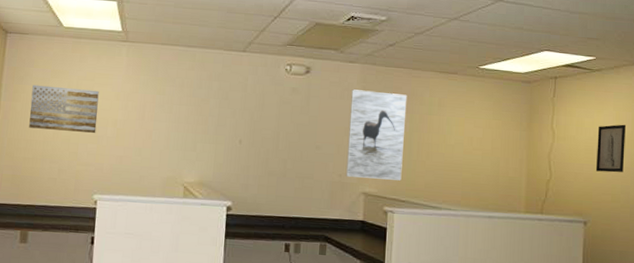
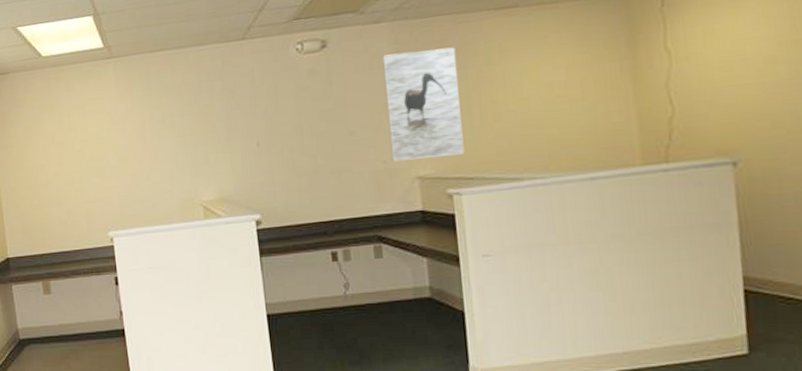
wall art: present [29,84,99,133] -> none [24,118,98,173]
wall art: present [595,124,627,173] -> none [736,21,785,93]

